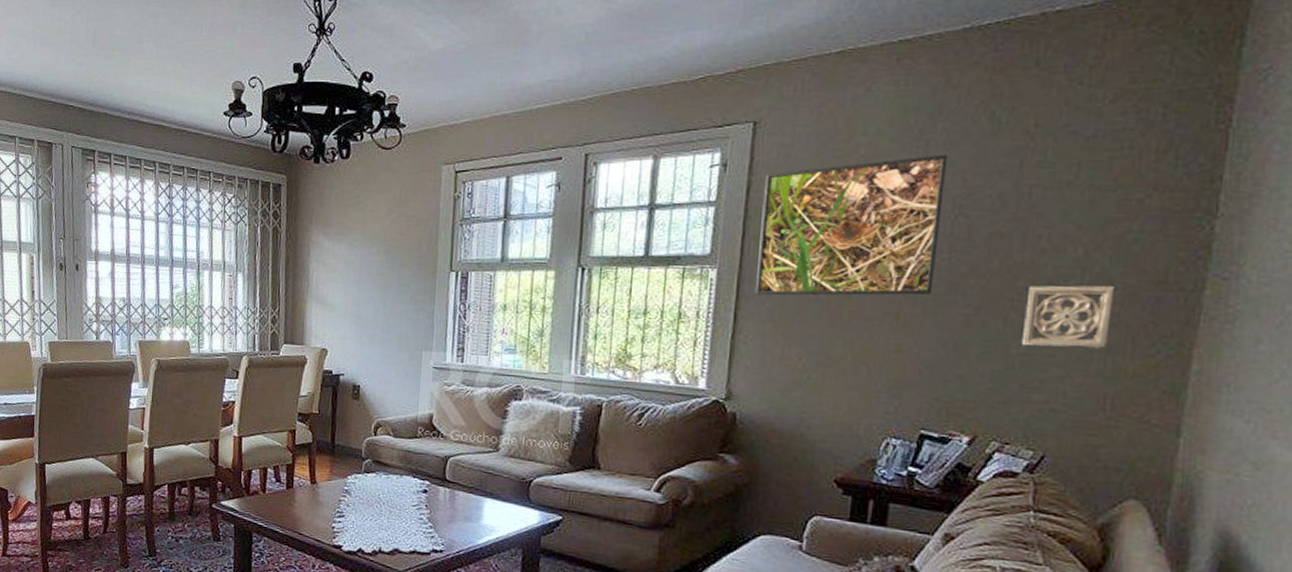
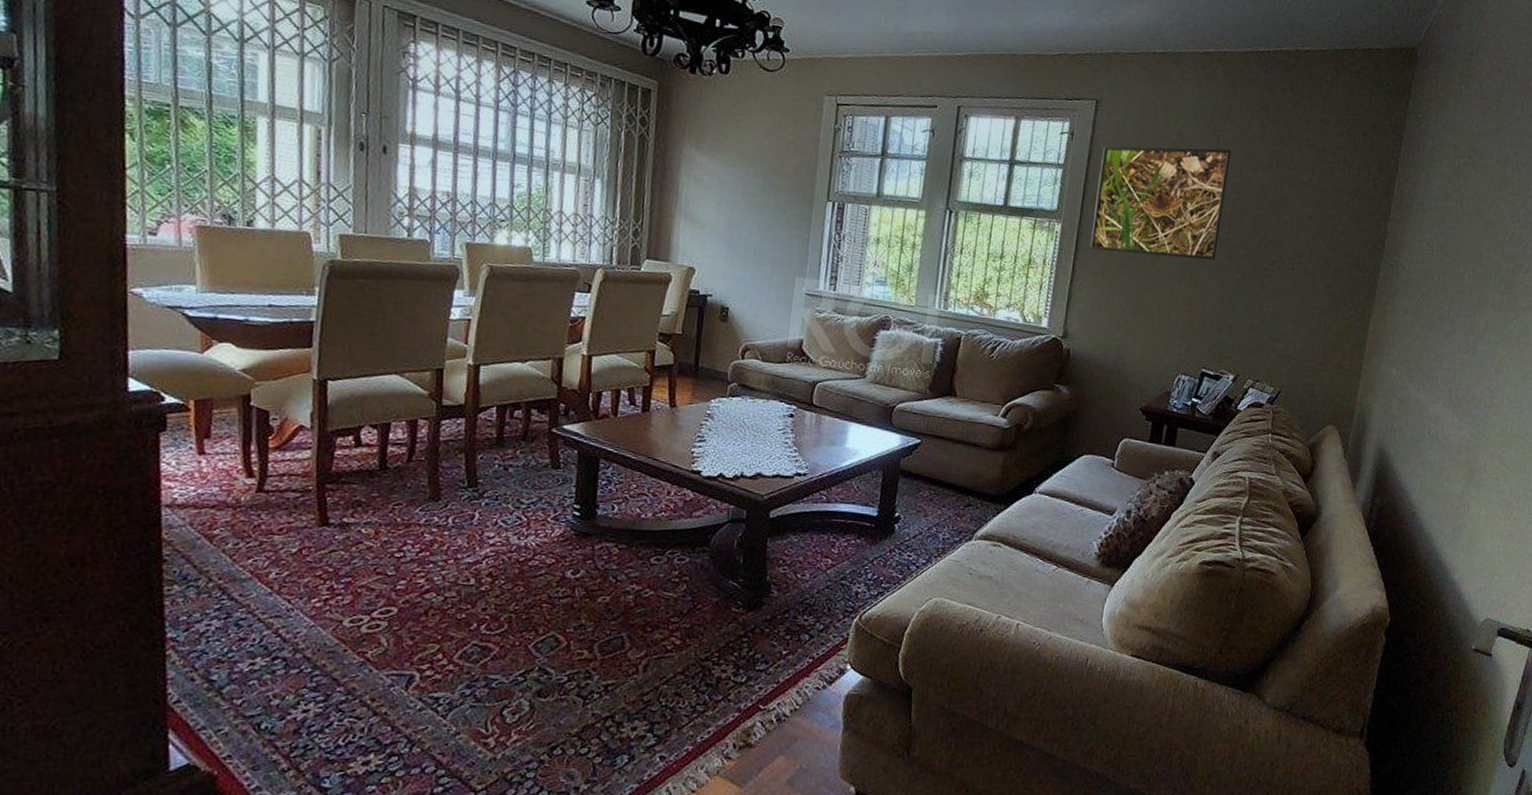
wall ornament: present [1022,285,1116,349] -> none [1271,259,1329,311]

